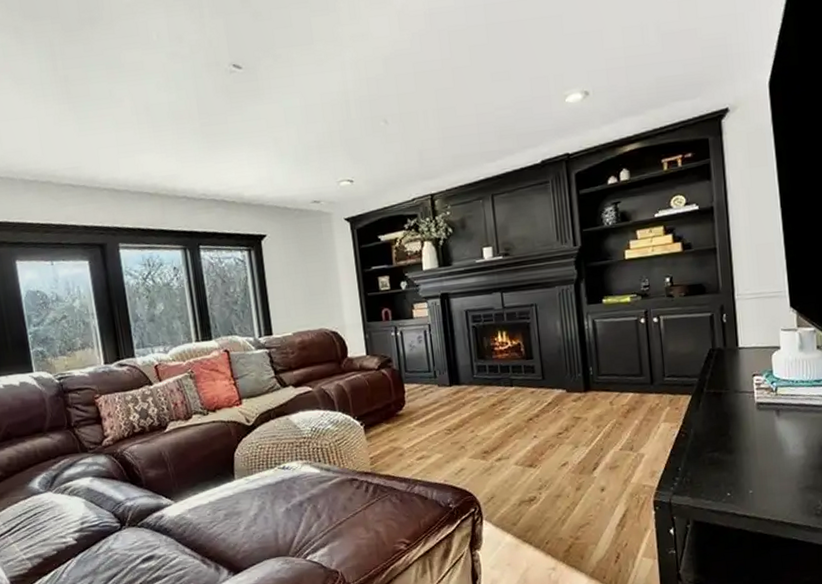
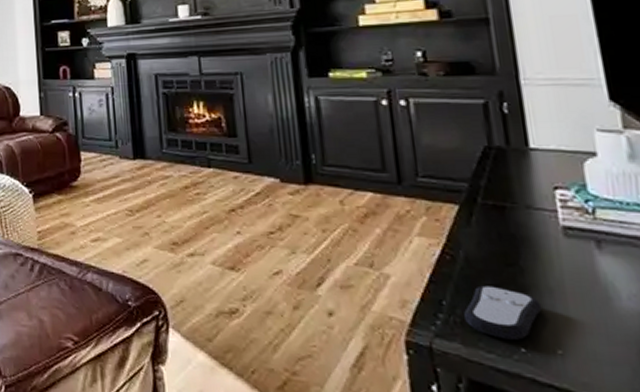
remote control: none [692,452,742,489] -> present [464,285,542,341]

